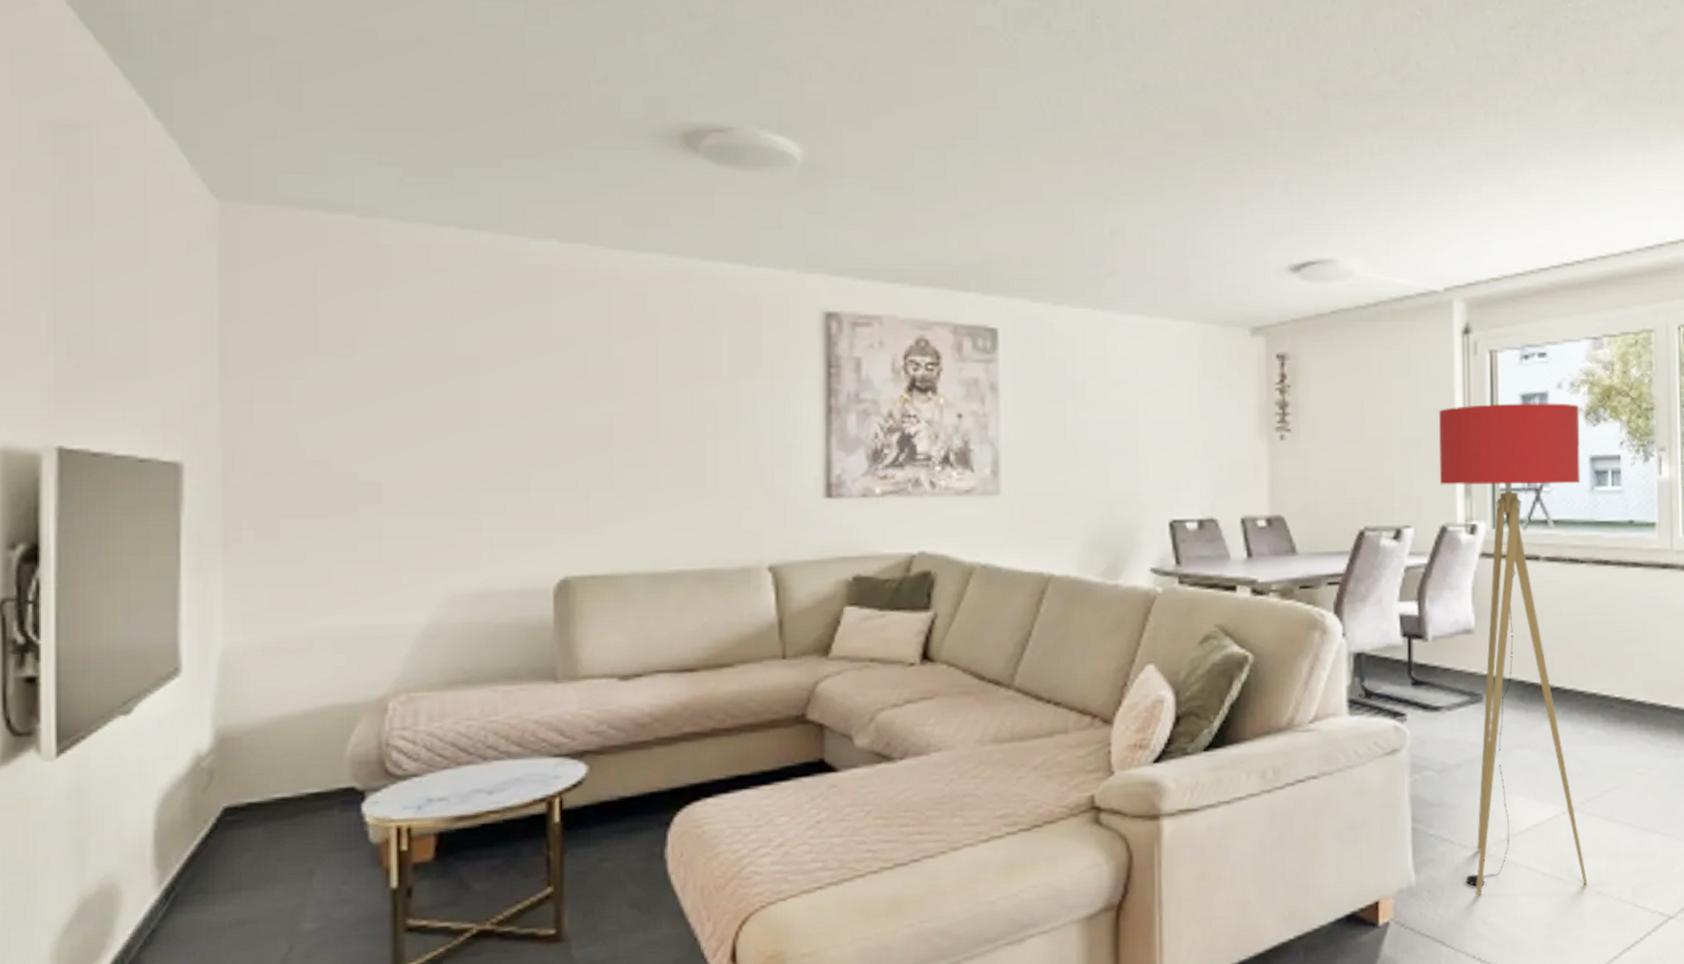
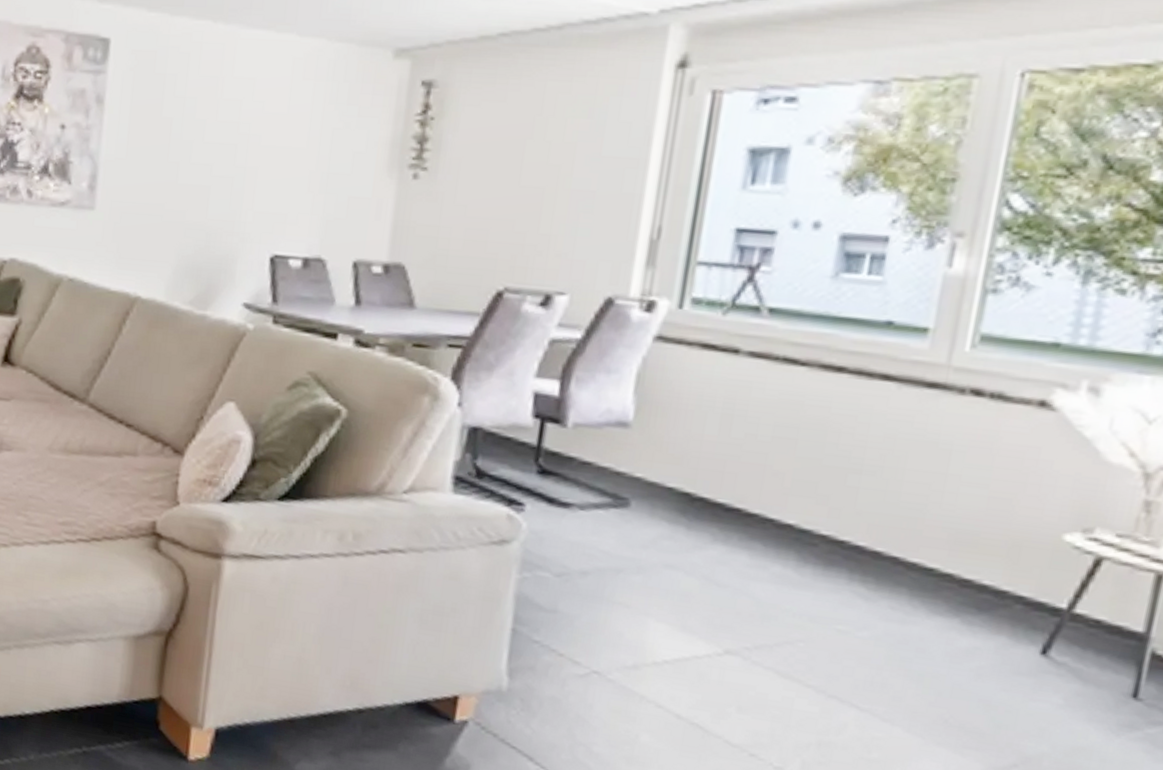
floor lamp: present [1439,403,1588,895] -> none [572,156,836,742]

